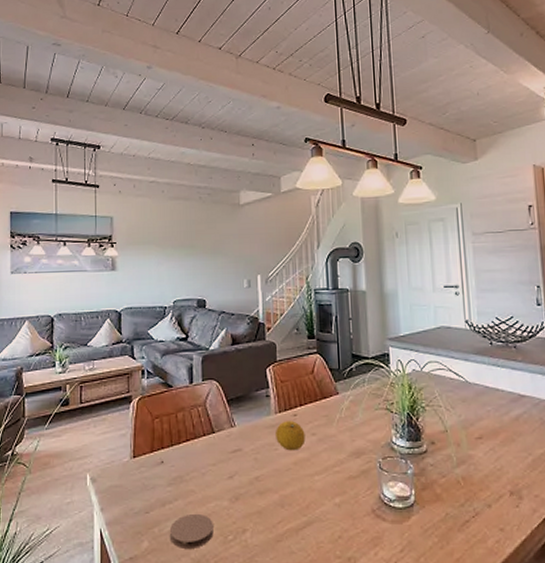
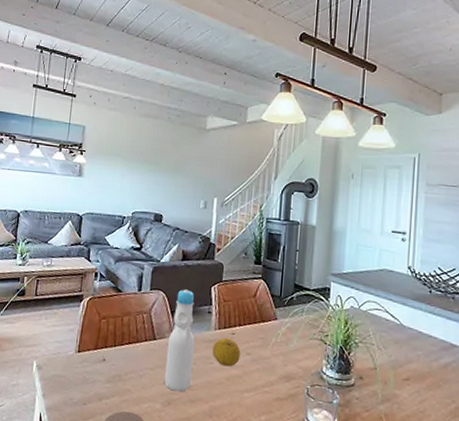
bottle: none [227,375,258,485] -> present [164,289,195,392]

